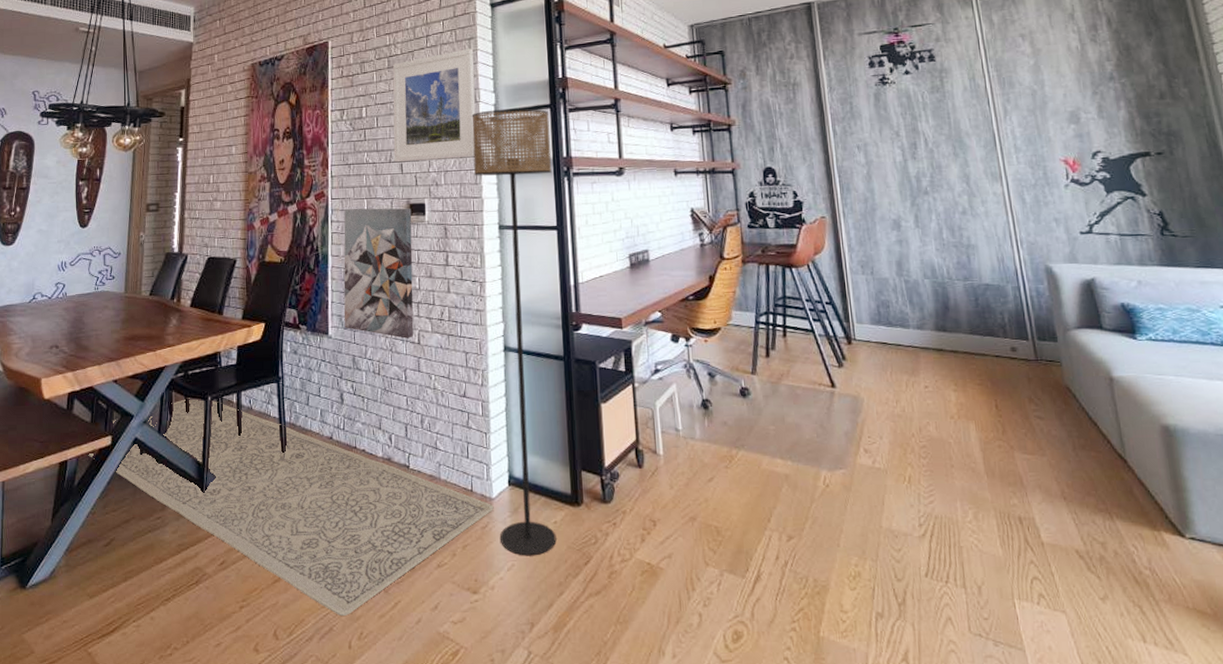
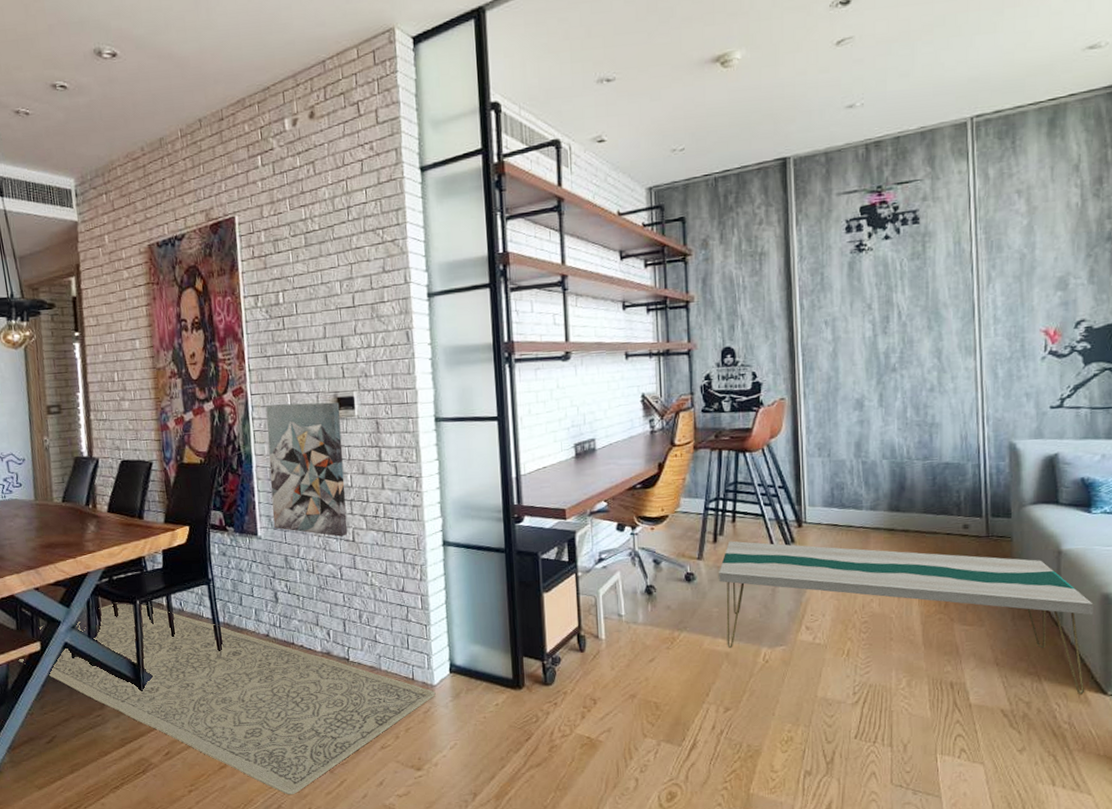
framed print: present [392,48,476,163] -> none [310,221,407,353]
floor lamp: present [472,108,557,556] -> none [402,288,498,736]
coffee table: none [773,356,1160,536] -> present [719,541,1094,694]

